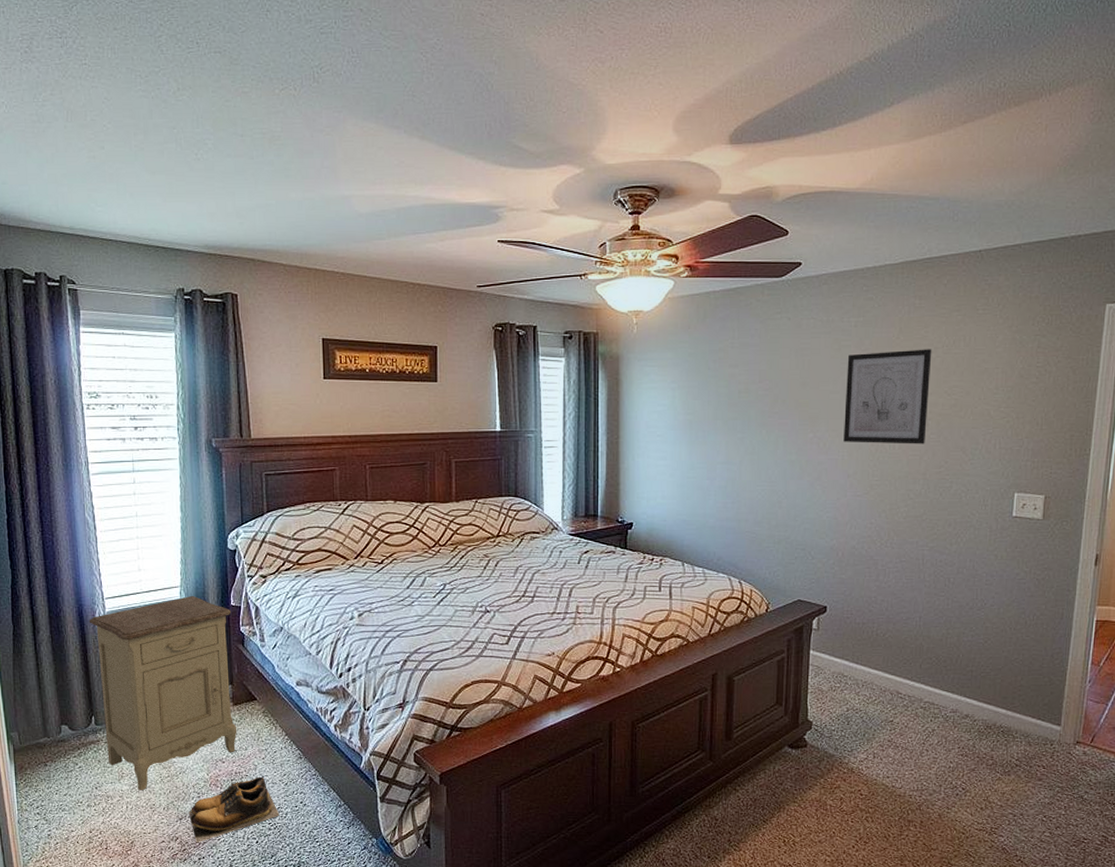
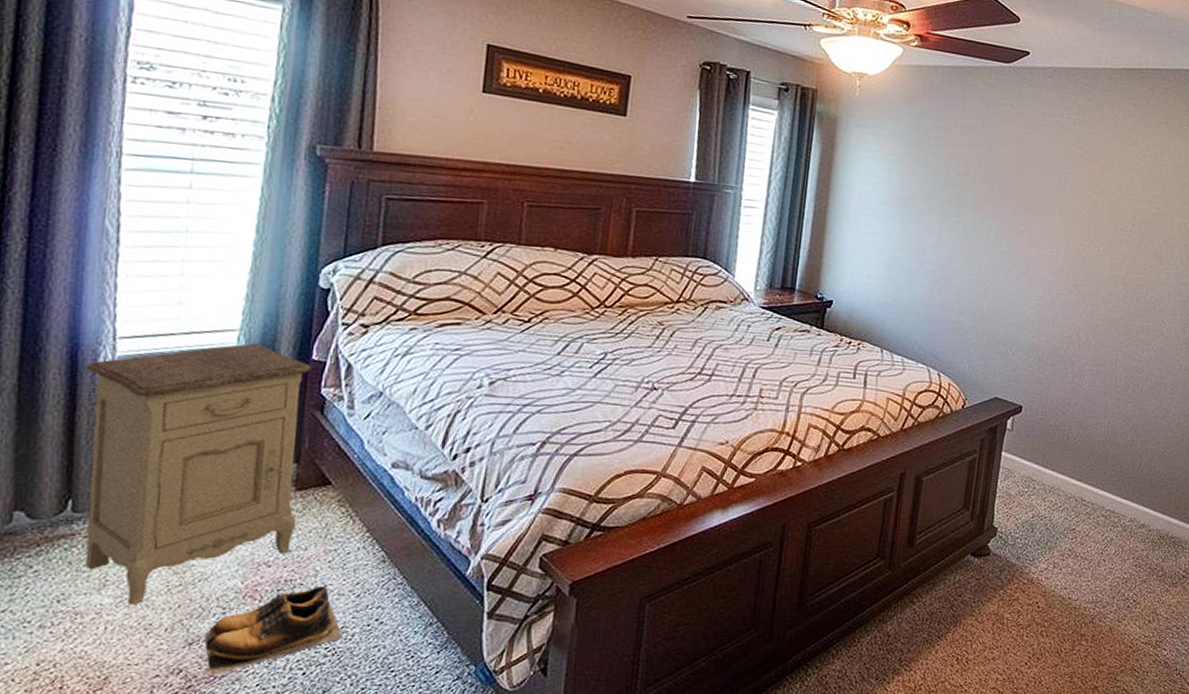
wall art: present [843,349,932,444] -> none [1053,151,1141,249]

